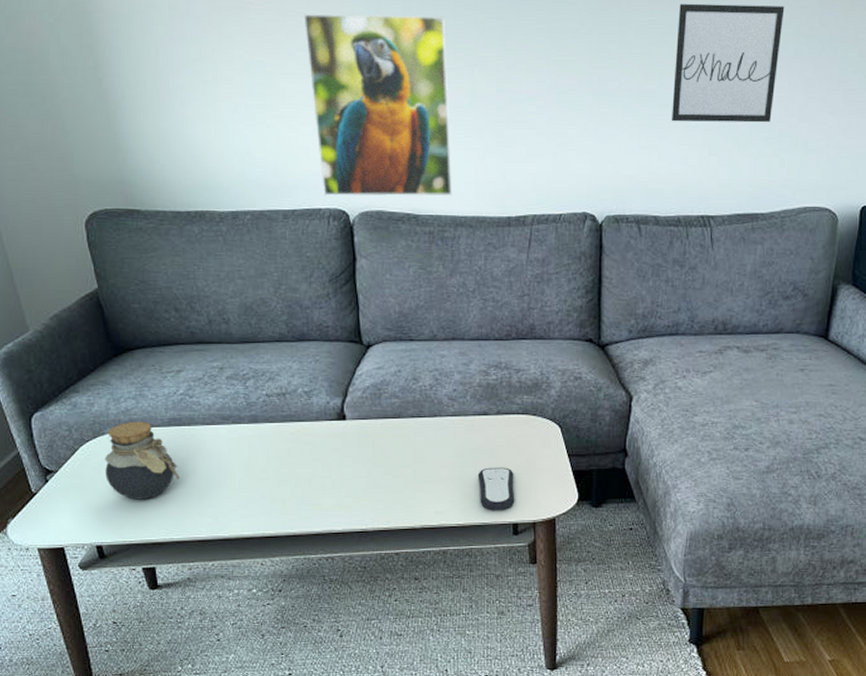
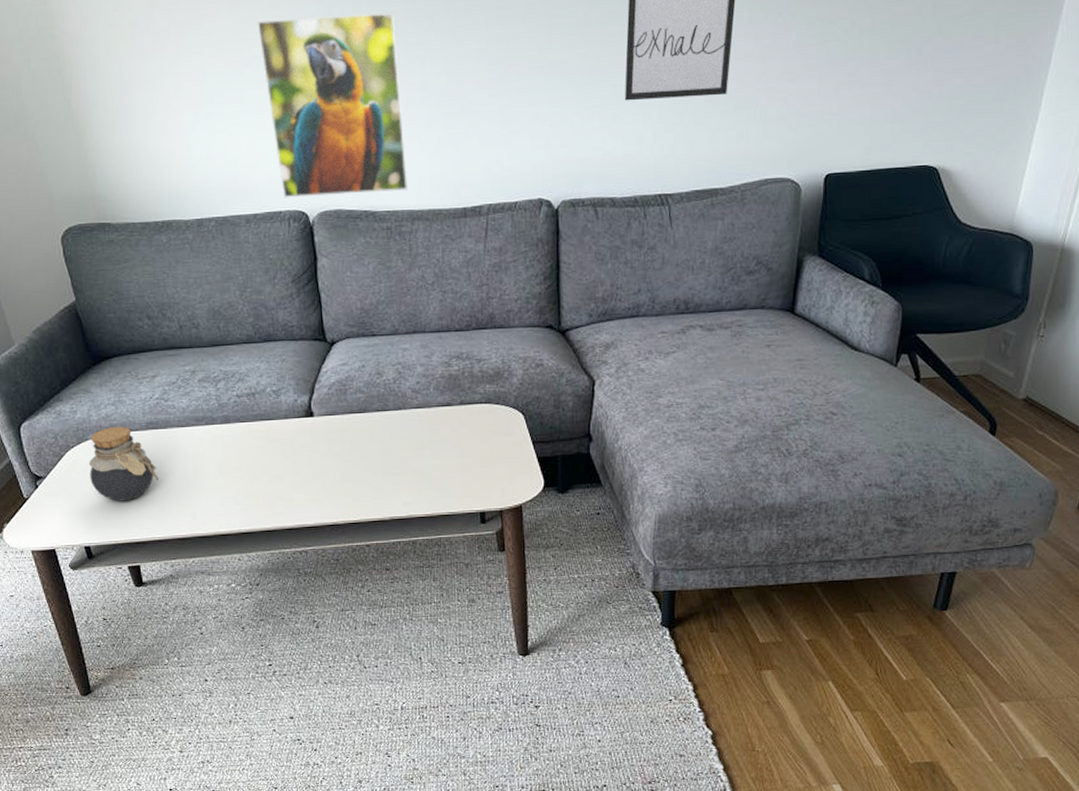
remote control: present [477,467,515,511] -> none [443,457,481,501]

